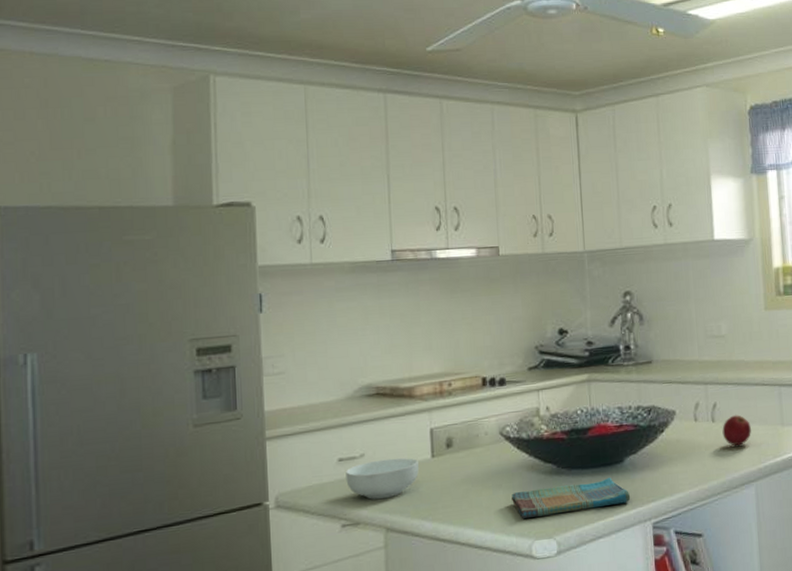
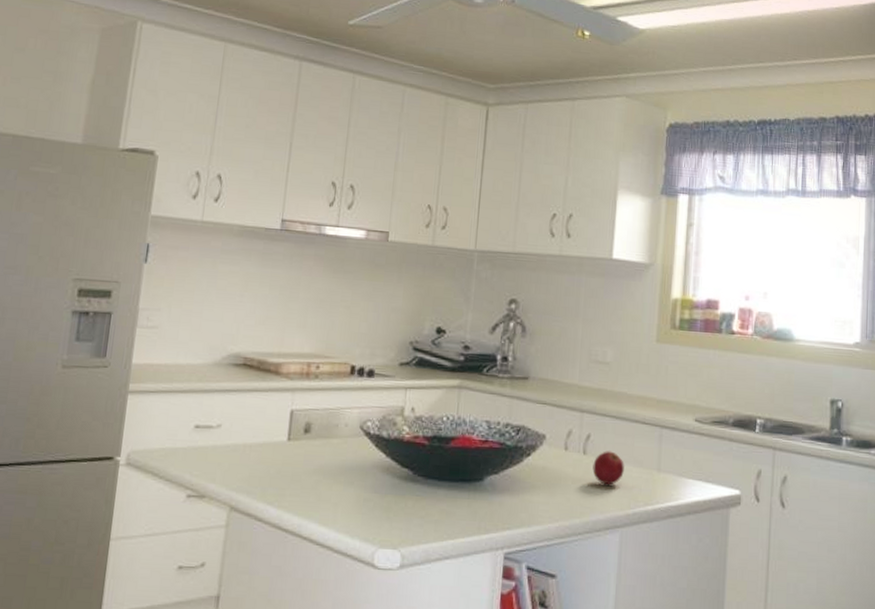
cereal bowl: present [346,458,419,500] -> none [199,433,274,475]
dish towel: present [512,477,631,518] -> none [361,493,486,526]

